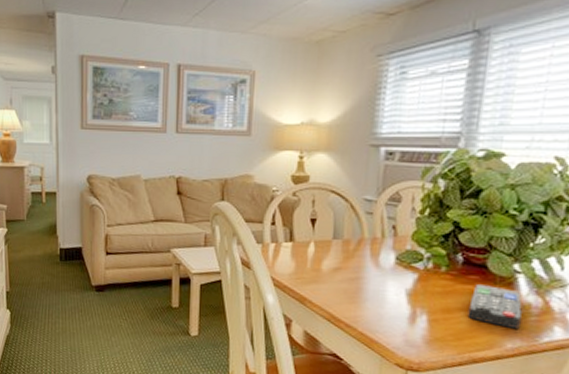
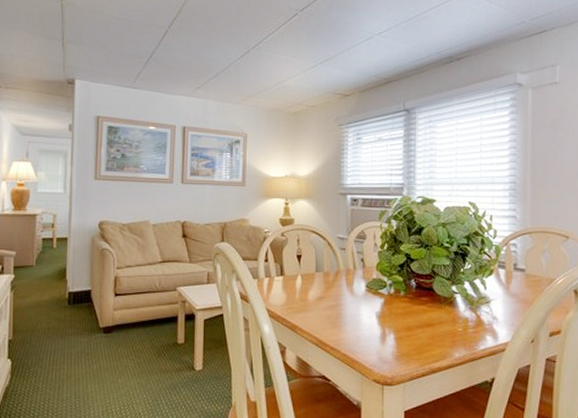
remote control: present [467,284,522,330] -> none [424,305,462,341]

